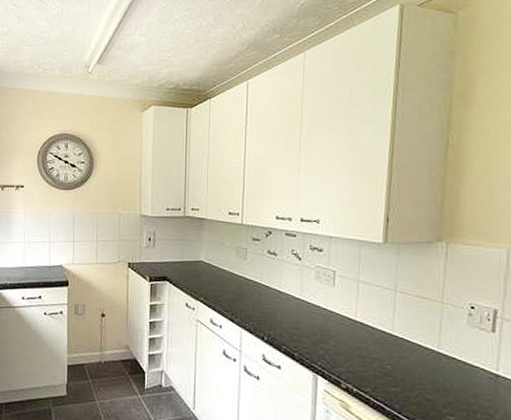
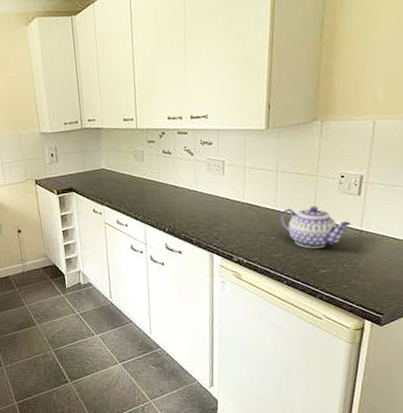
teapot: none [398,335,484,388] -> present [280,206,351,249]

